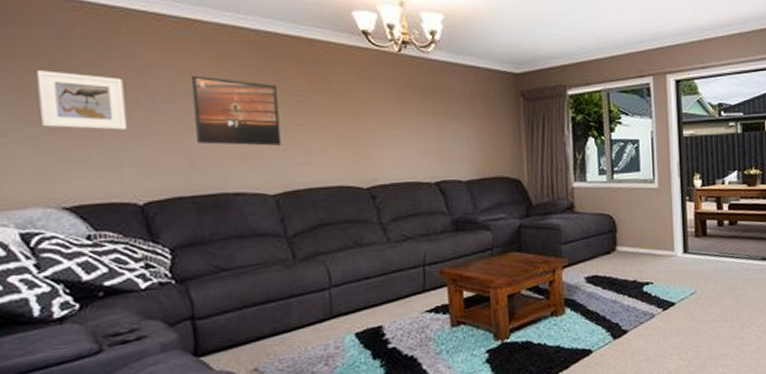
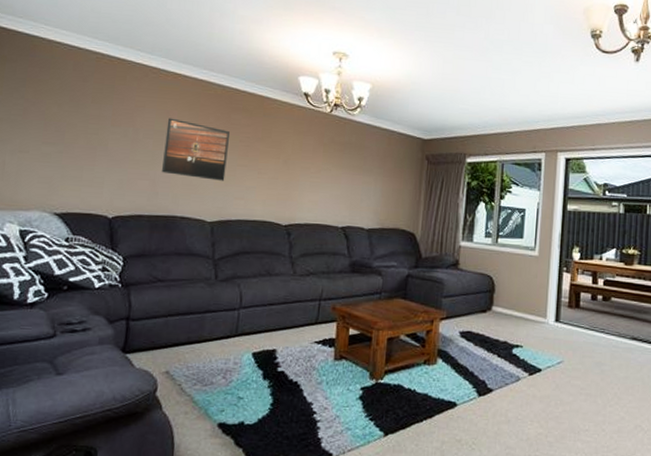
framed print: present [36,70,128,130] -> none [55,104,118,156]

